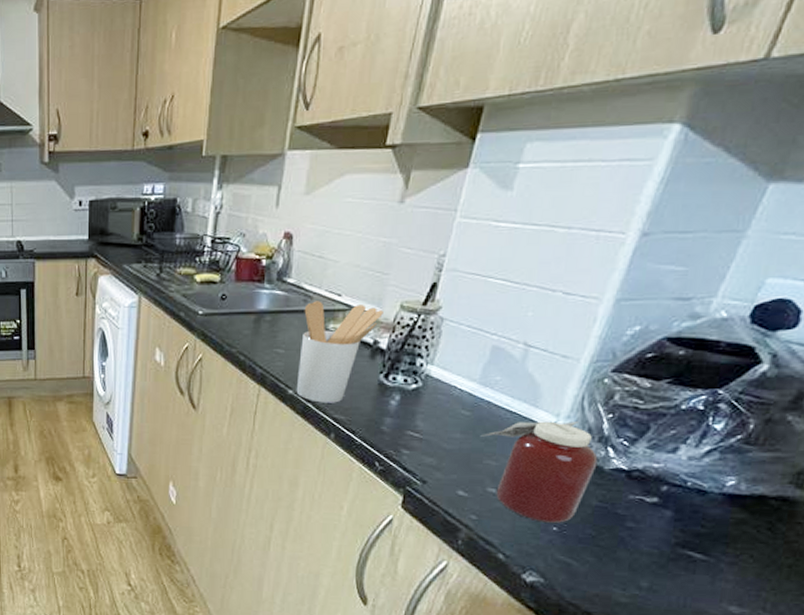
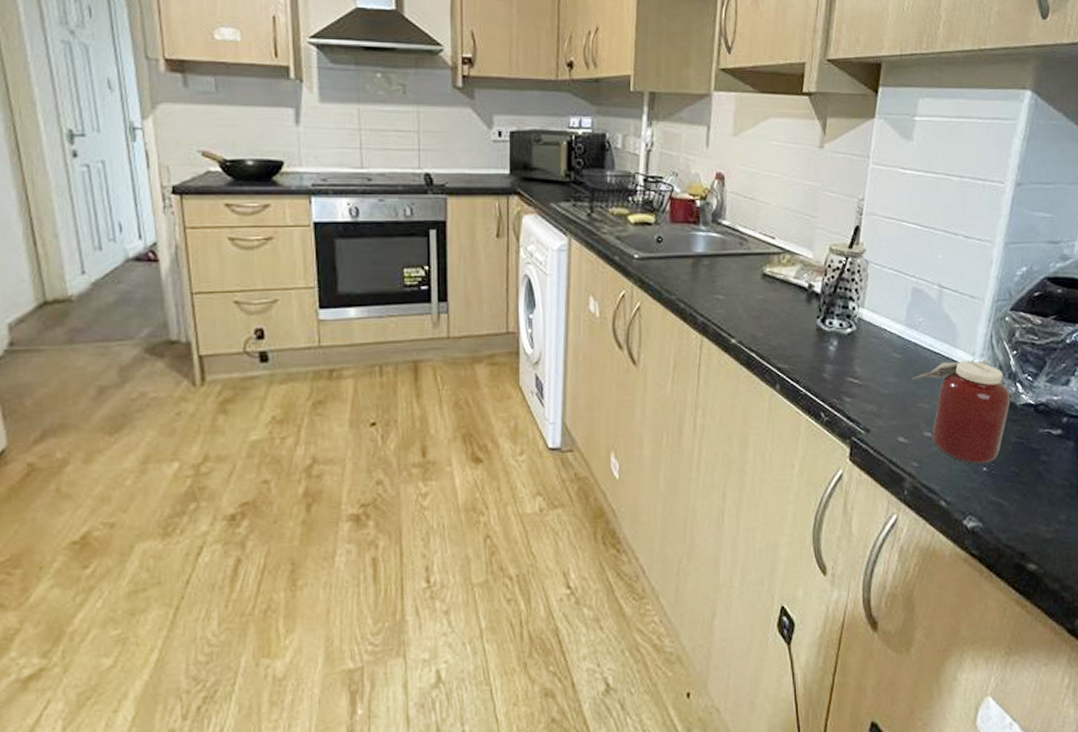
utensil holder: present [296,301,383,403] -> none [738,244,815,352]

